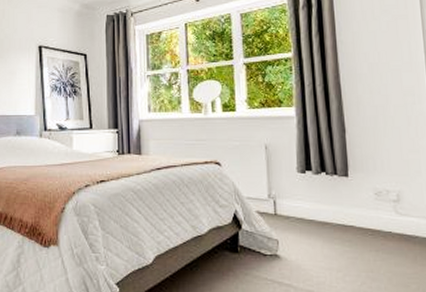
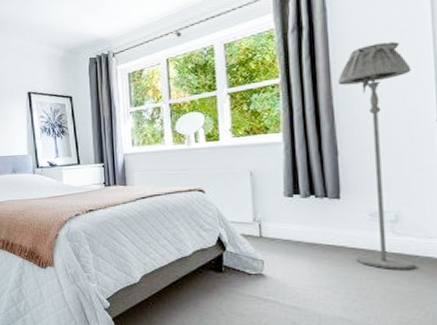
floor lamp: none [343,27,415,250] -> present [337,41,414,269]

